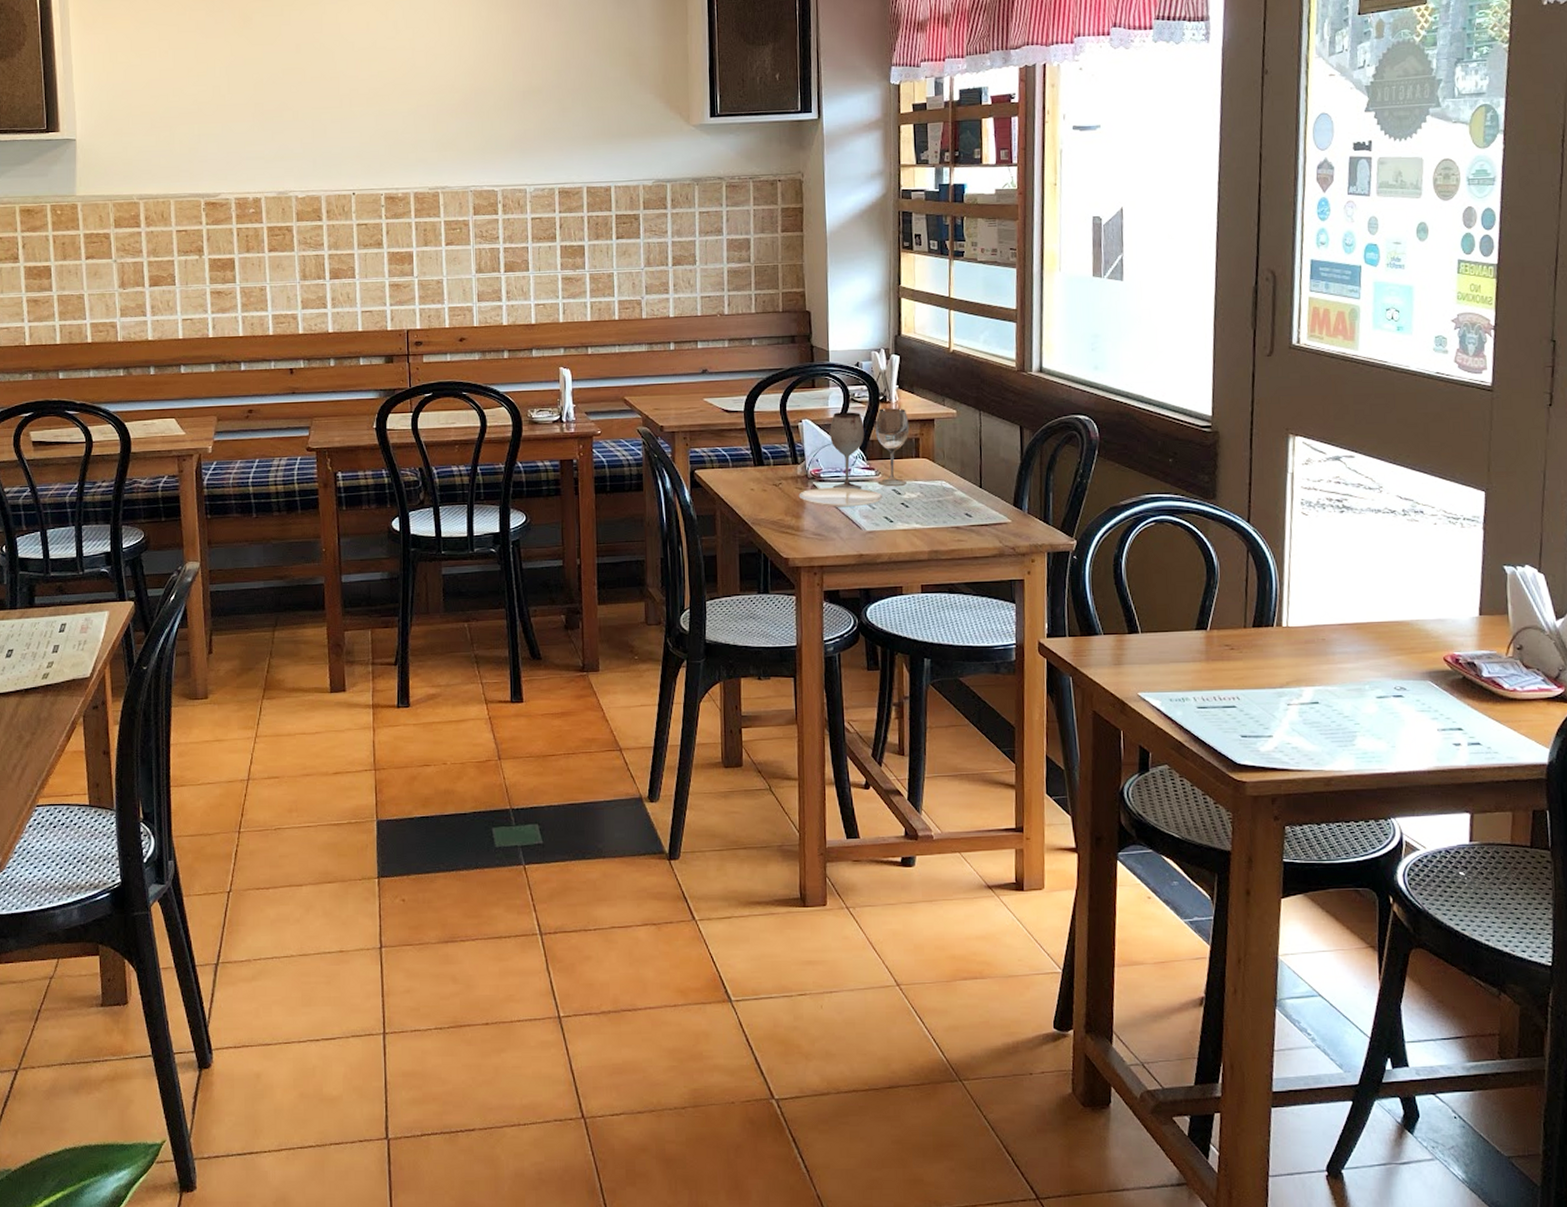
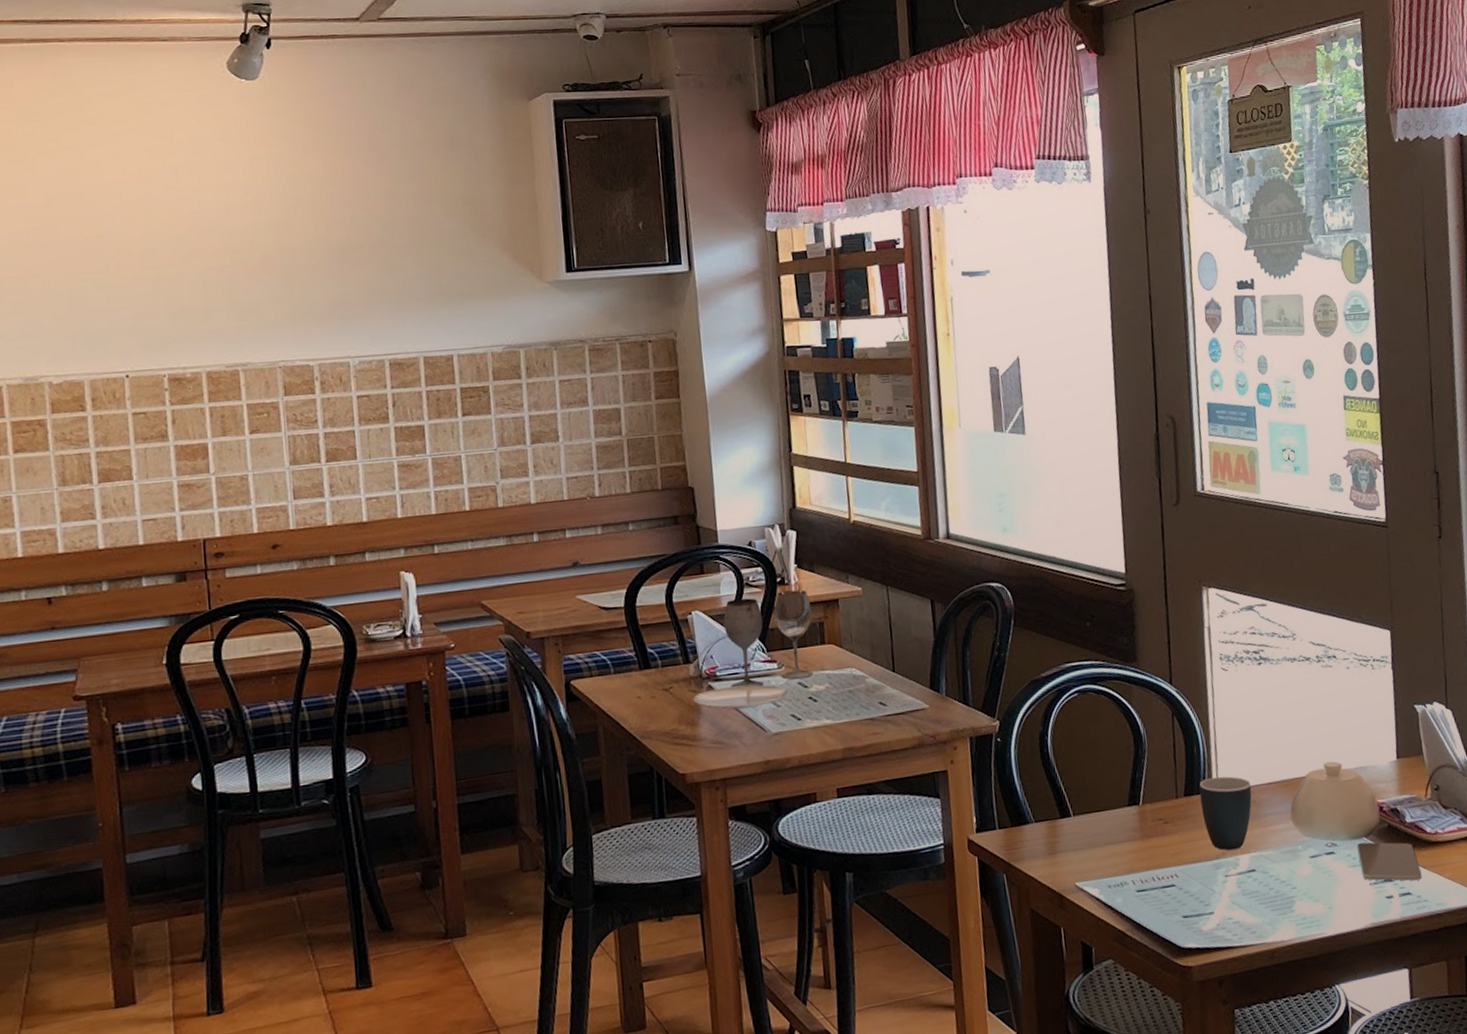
mug: none [1268,612,1322,682] -> present [1199,776,1252,851]
sugar bowl: none [1359,611,1456,687] -> present [1289,761,1381,842]
smartphone: none [1427,690,1495,733] -> present [1356,842,1422,881]

